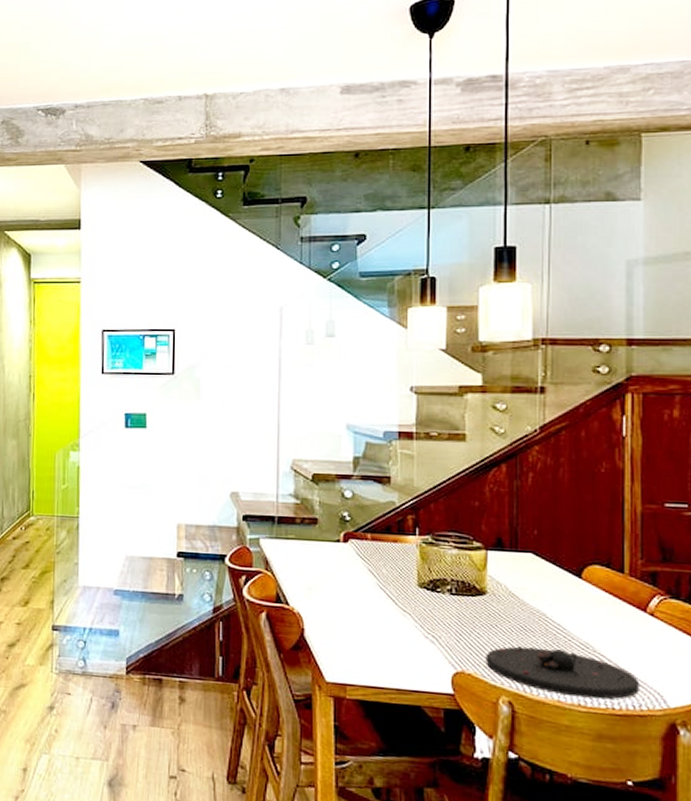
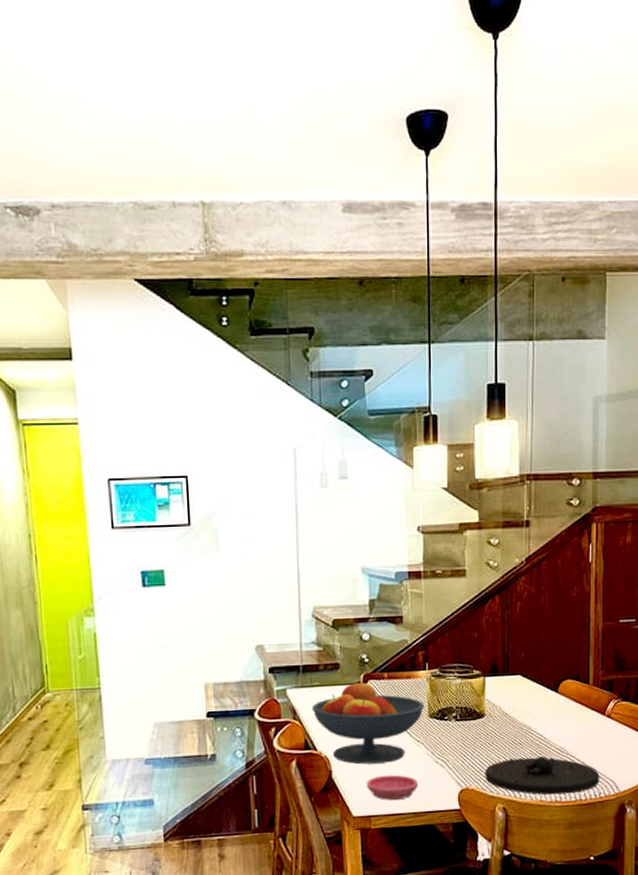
fruit bowl: none [285,538,413,630] -> present [311,680,424,764]
saucer: none [342,642,403,672] -> present [366,774,418,800]

